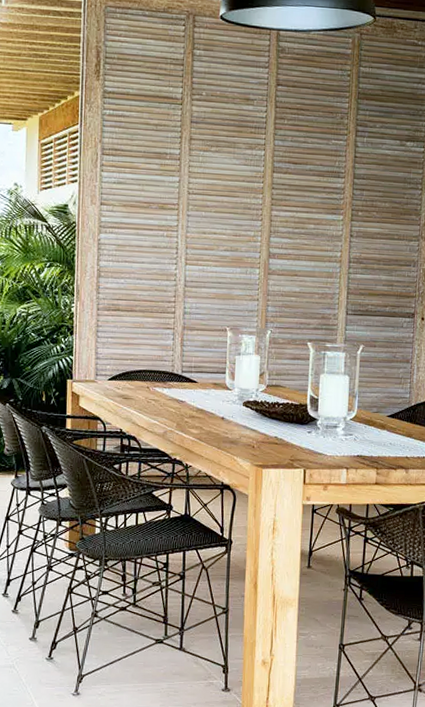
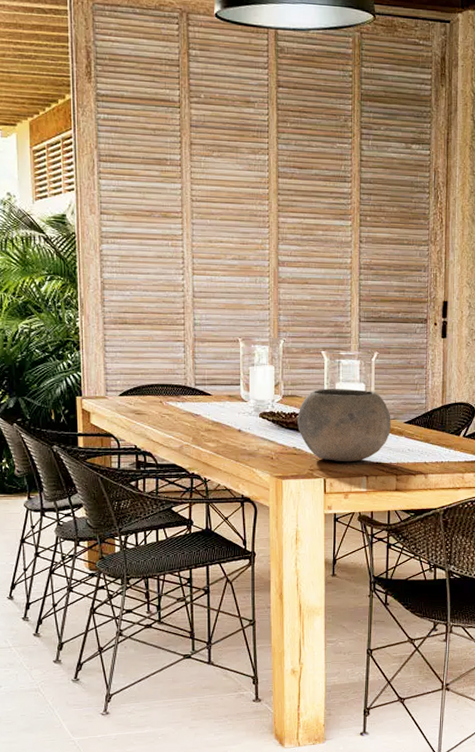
bowl: none [280,379,374,454] -> present [297,388,391,462]

